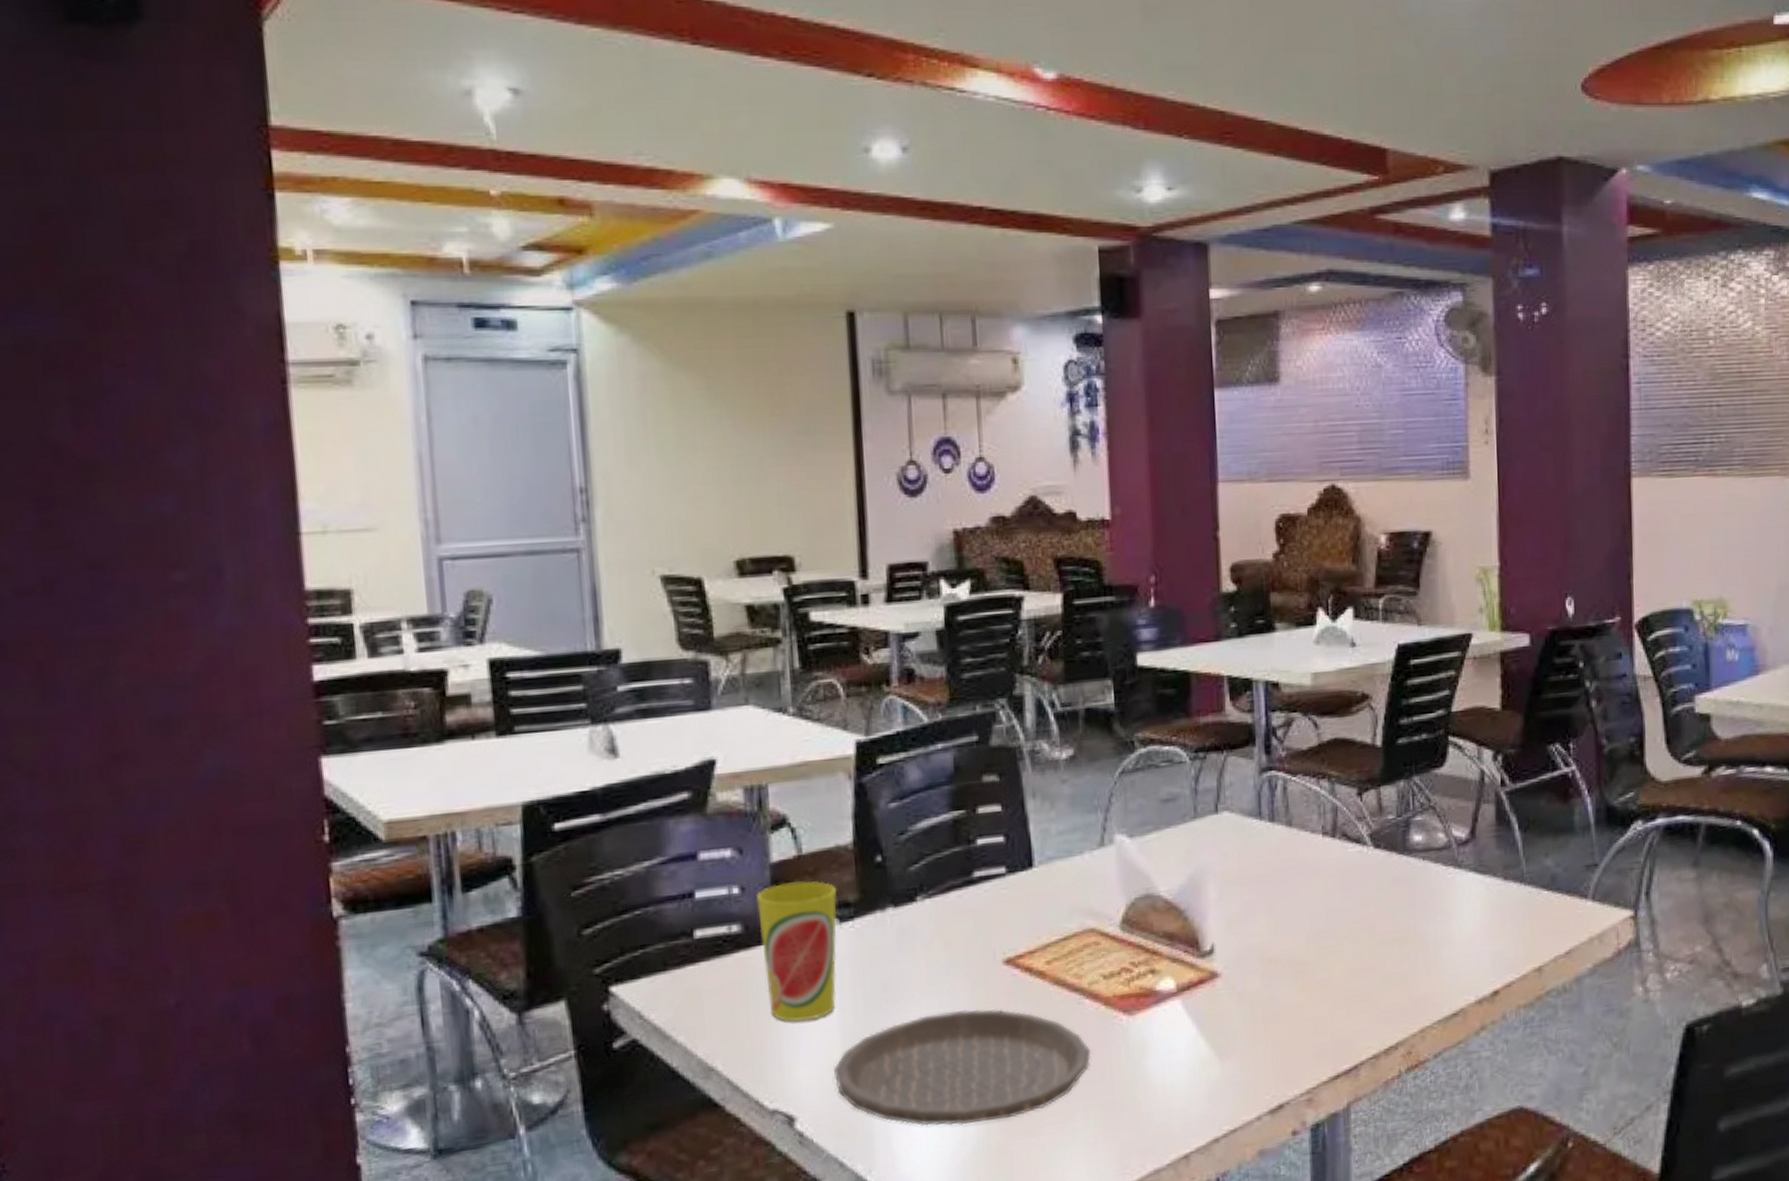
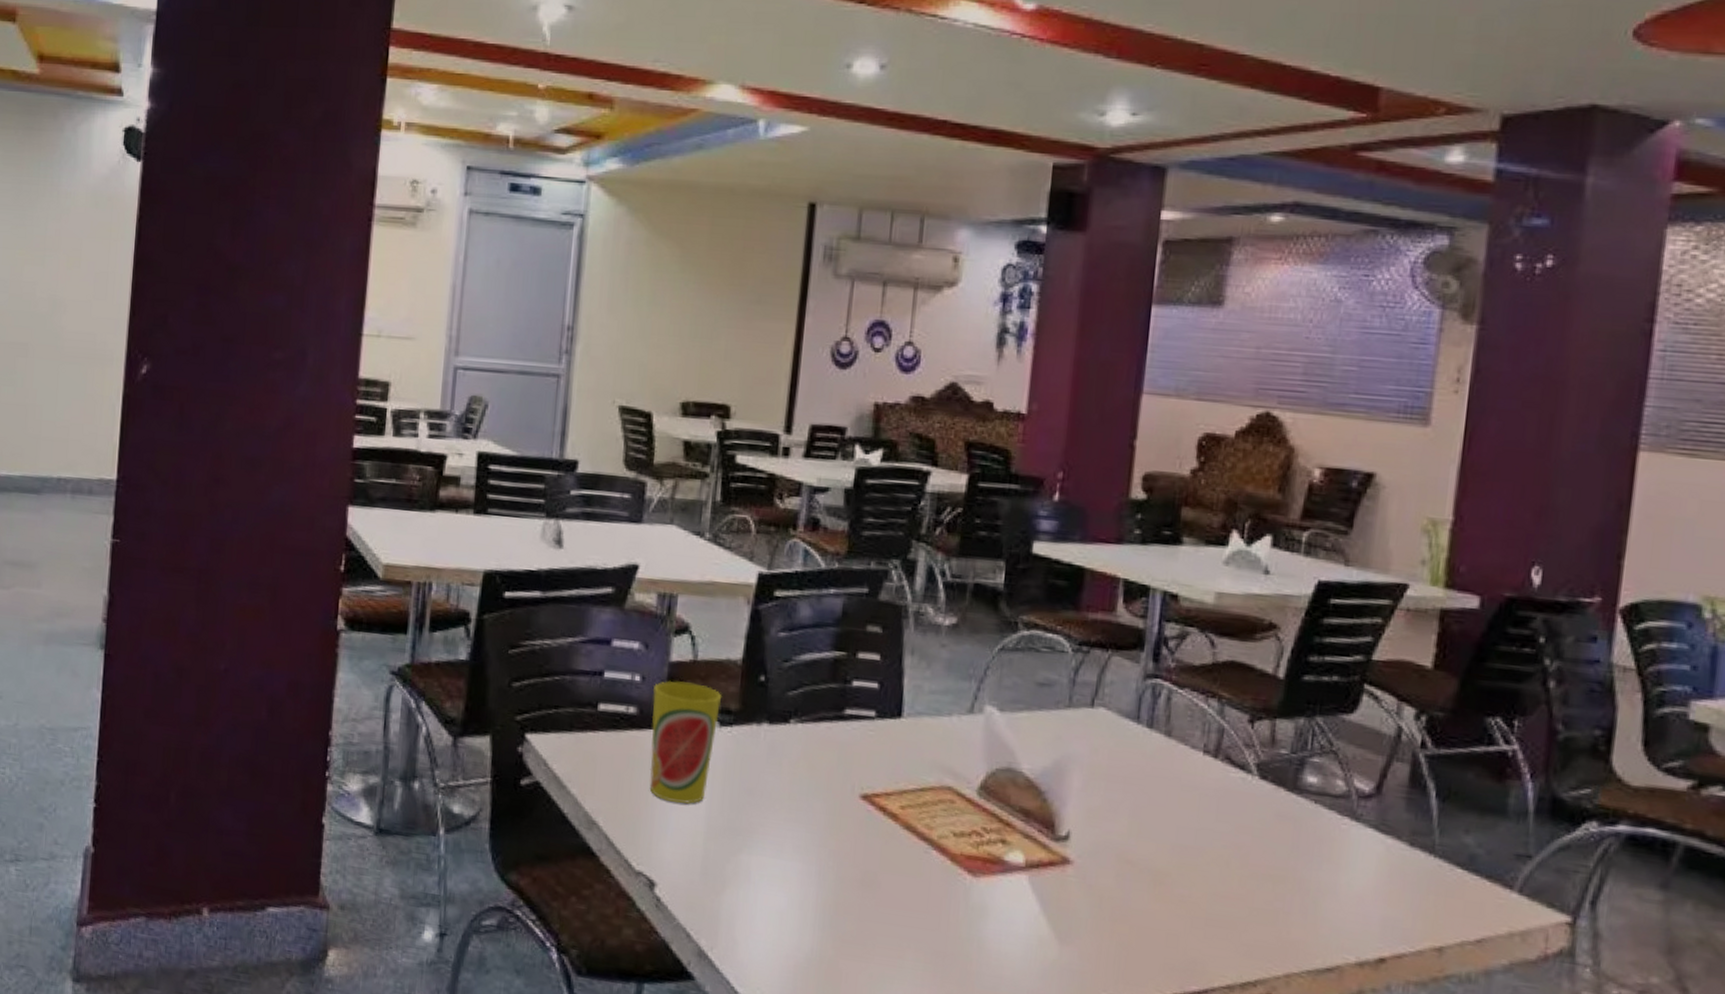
plate: present [834,1009,1091,1126] -> none [694,825,931,940]

